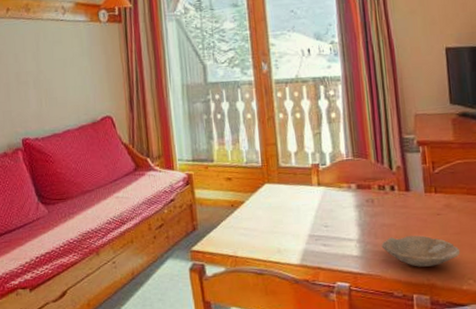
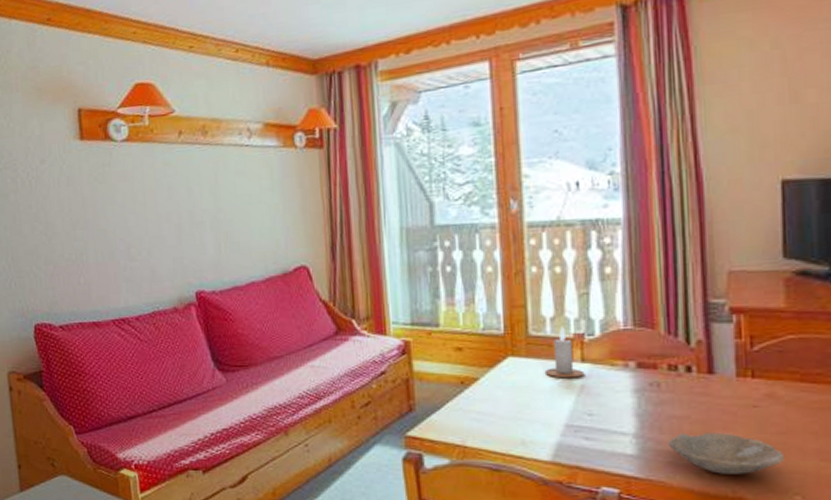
candle: none [292,158,321,199] -> present [544,326,585,378]

